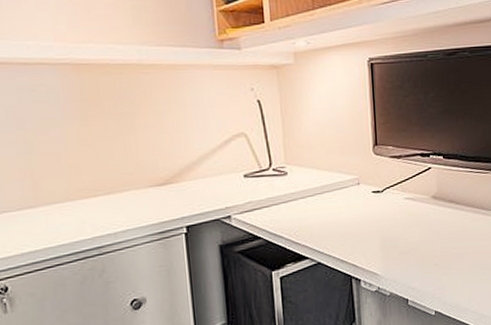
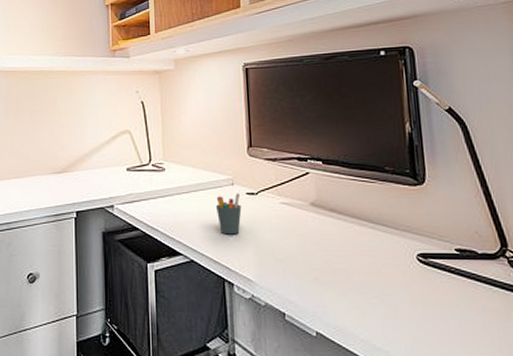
pen holder: none [341,192,368,234] -> present [215,193,242,235]

